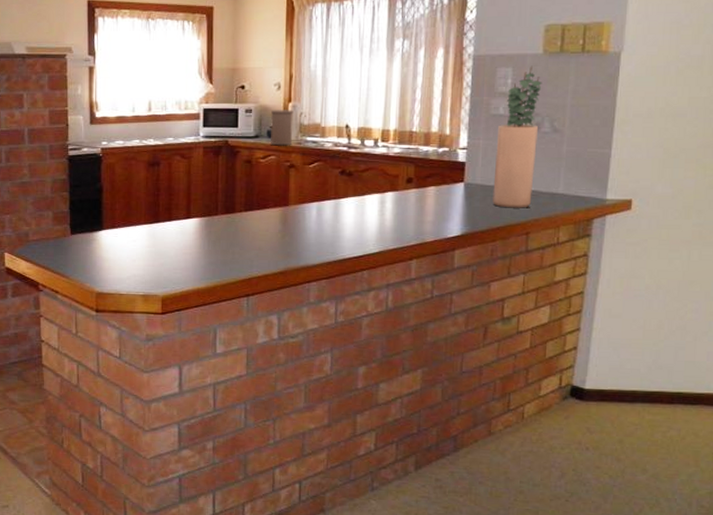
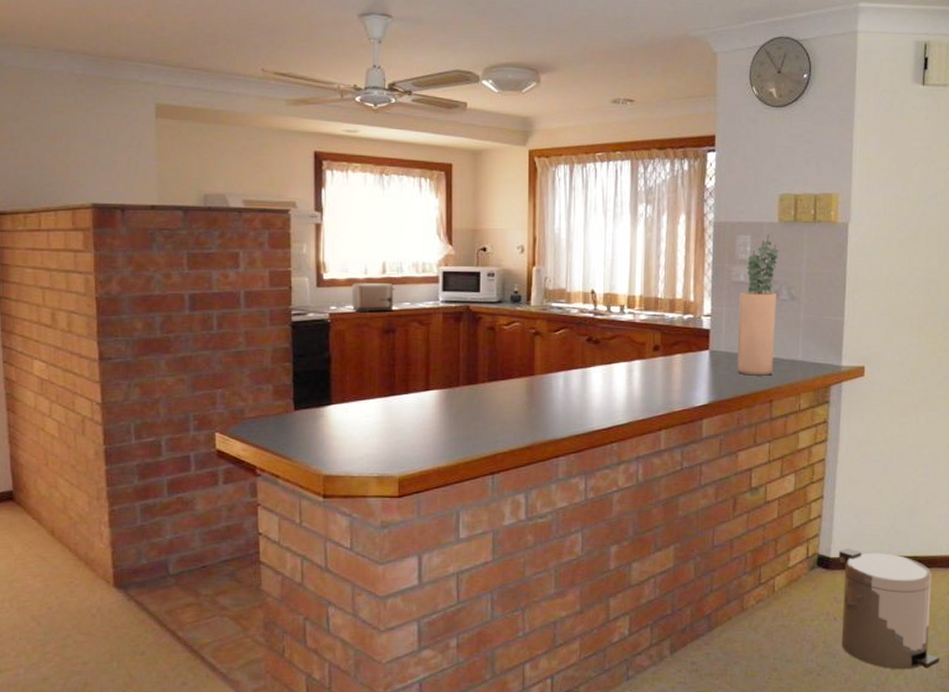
toaster: none [121,120,160,146] -> present [352,283,395,312]
canister: present [271,110,293,146] -> none [515,274,538,312]
trash can: none [593,381,702,504] -> present [838,548,940,670]

